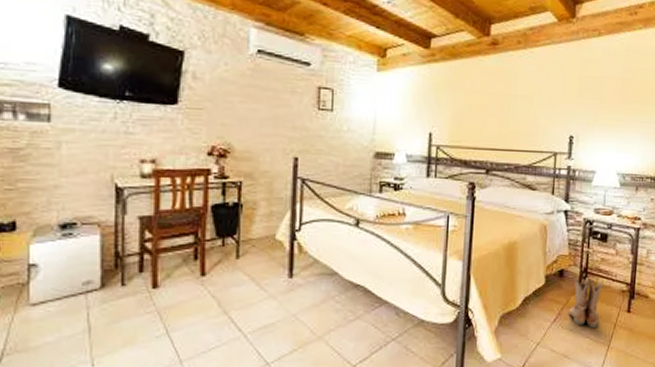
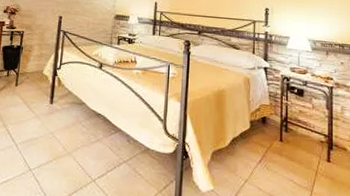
boots: present [568,276,604,329] -> none [271,124,303,173]

